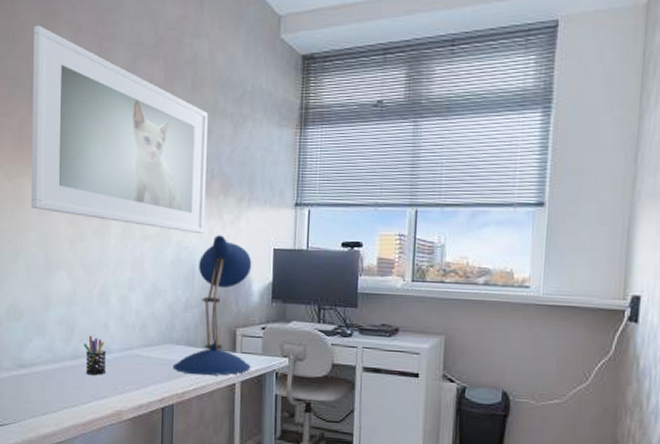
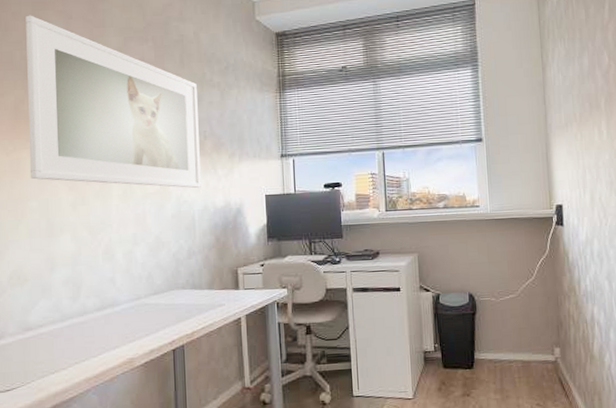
pen holder: present [83,336,107,375] -> none [91,291,115,328]
desk lamp: present [172,235,252,376] -> none [180,188,254,315]

